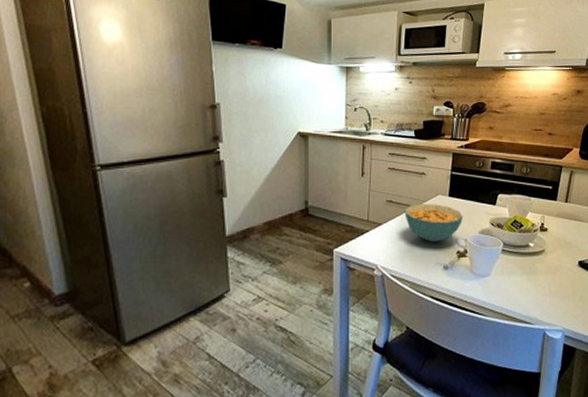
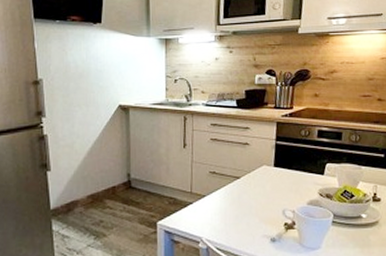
cereal bowl: present [404,204,463,242] -> none [228,174,290,214]

